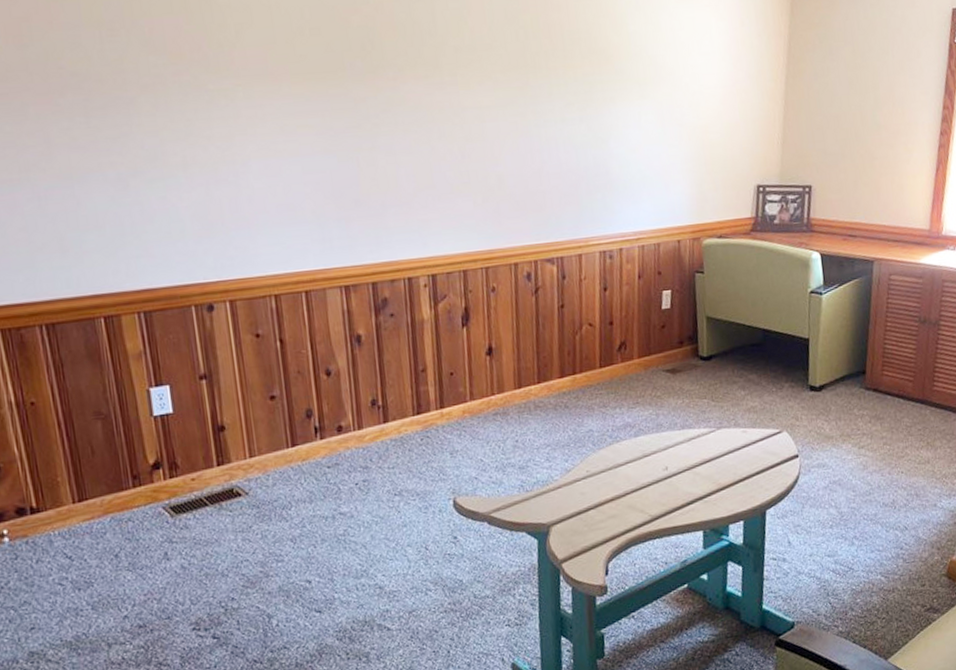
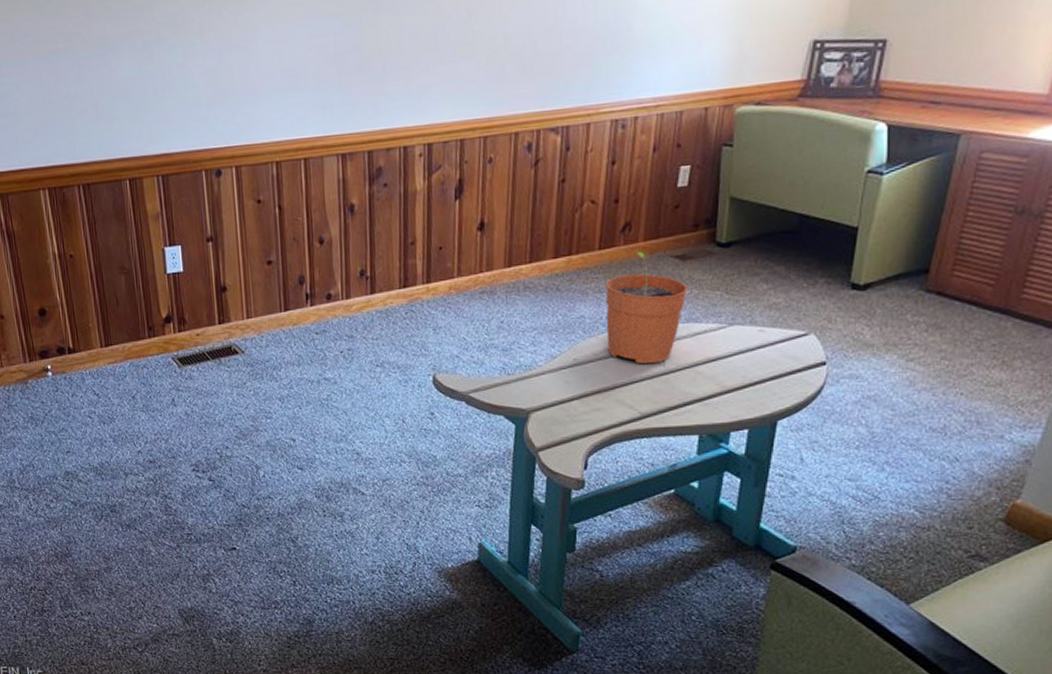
plant pot: none [608,368,680,471] -> present [605,251,687,365]

